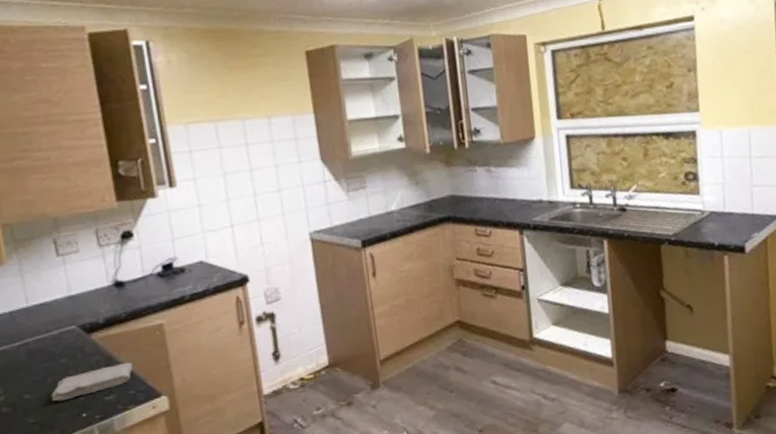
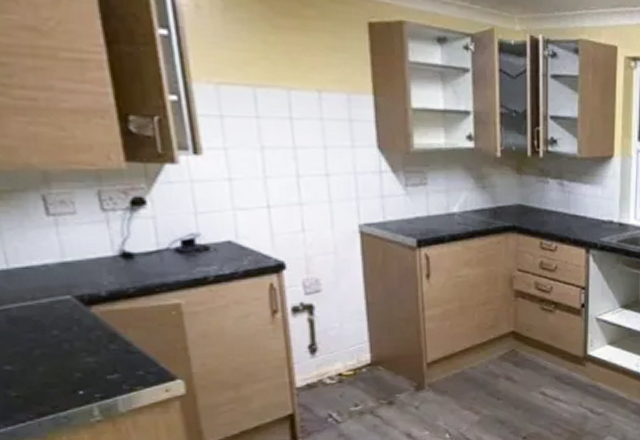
washcloth: present [51,362,134,402] -> none [39,341,143,376]

